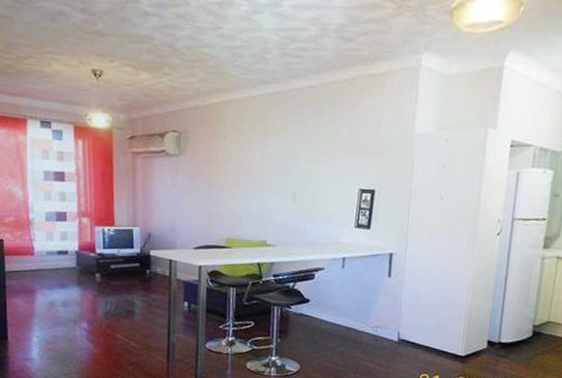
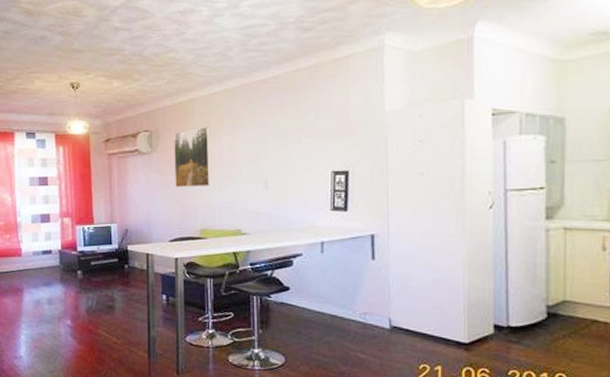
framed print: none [202,132,242,195] -> present [174,127,211,187]

